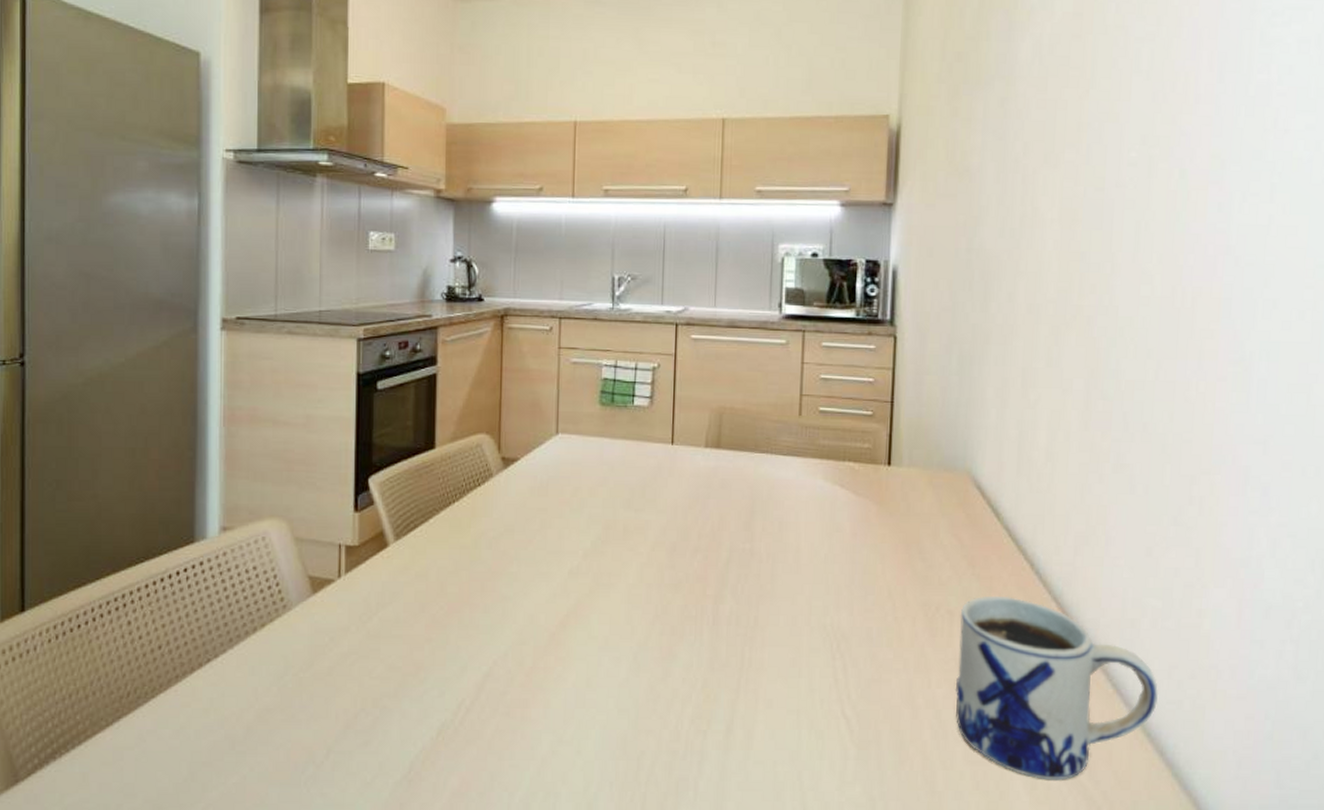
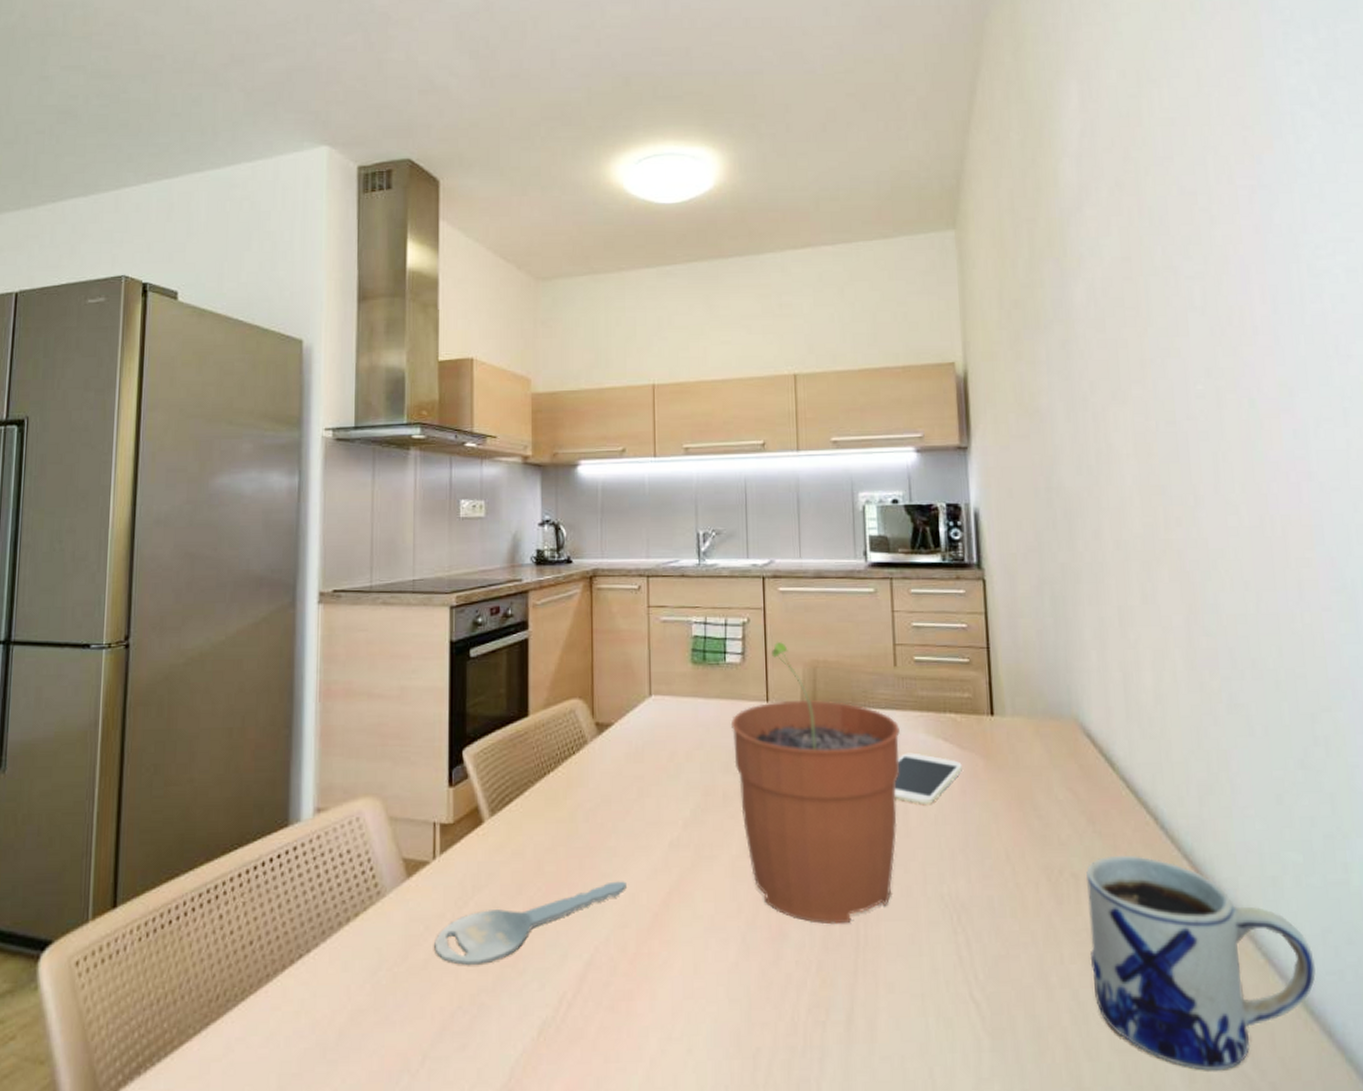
key: none [339,603,526,673] -> present [434,881,627,965]
plant pot: none [635,387,799,648] -> present [730,641,900,925]
smartphone: none [788,497,855,544] -> present [894,752,962,804]

